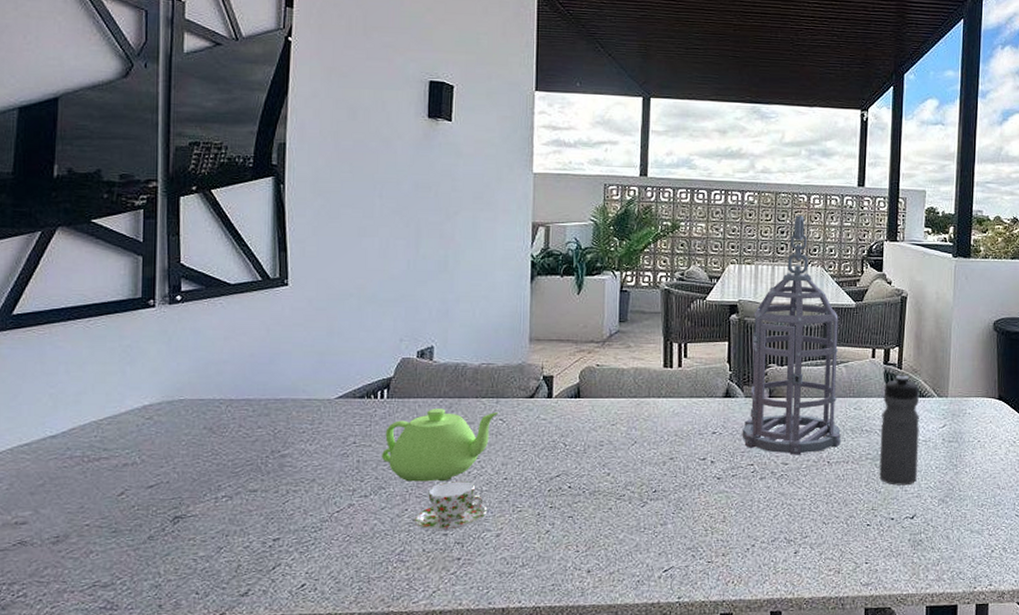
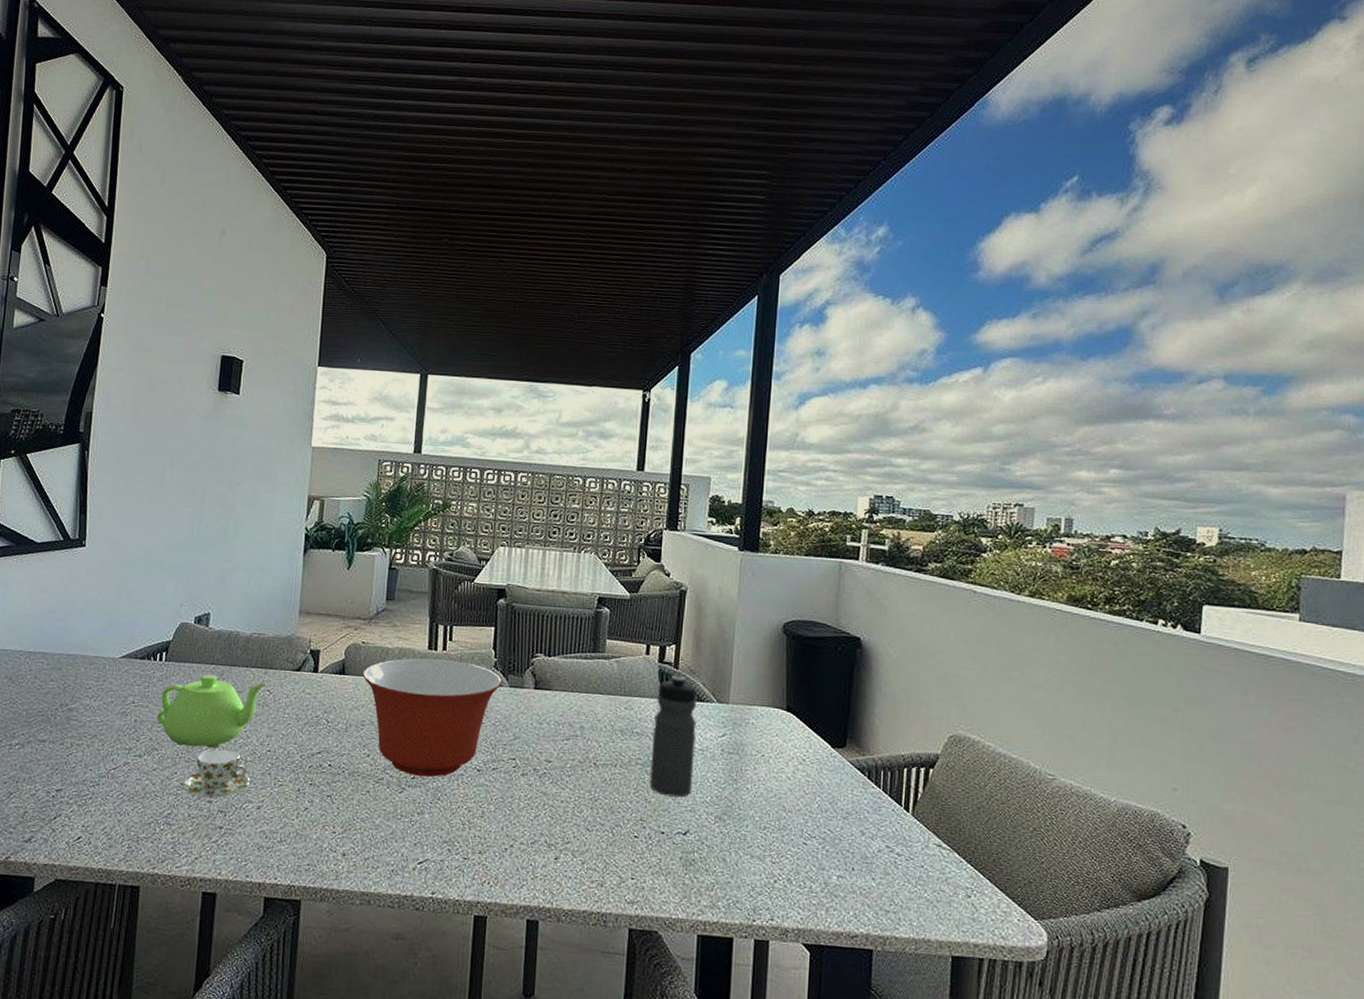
mixing bowl: none [599,376,738,489] -> present [363,658,502,777]
lantern: present [742,215,841,455] -> none [504,499,611,753]

